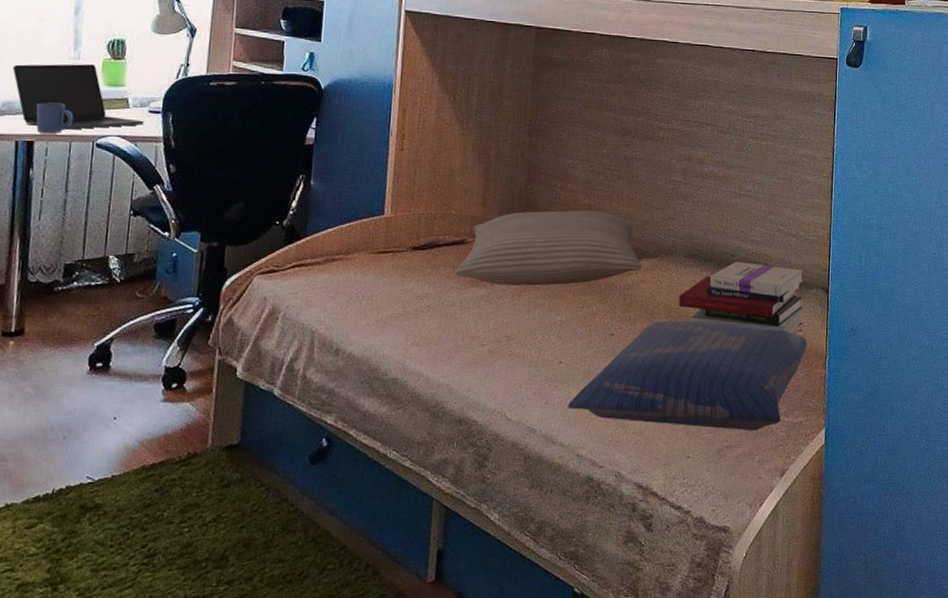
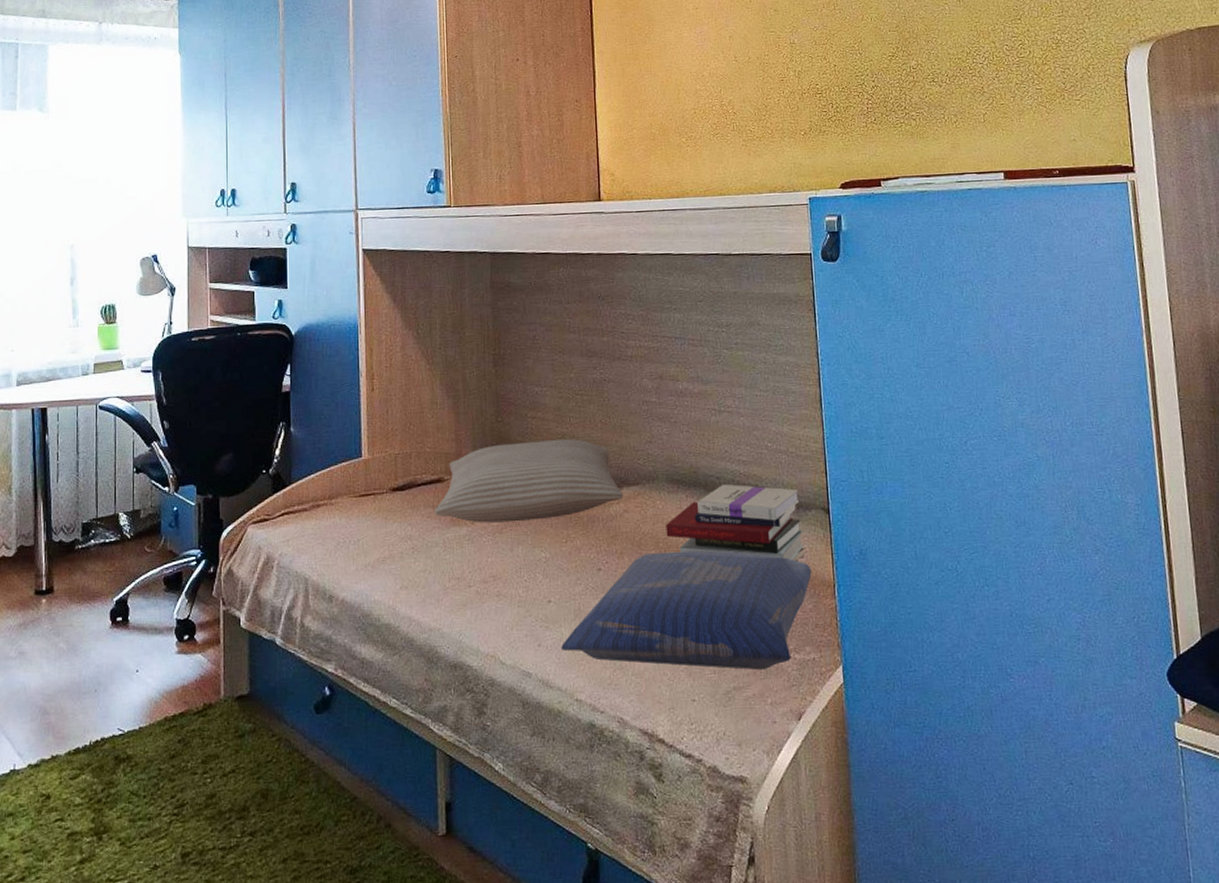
laptop: present [13,64,144,130] -> none [24,331,138,395]
mug: present [36,102,74,133] -> none [46,370,78,400]

